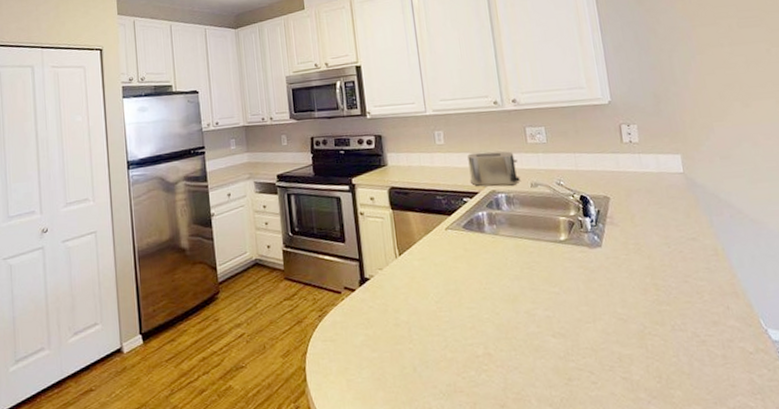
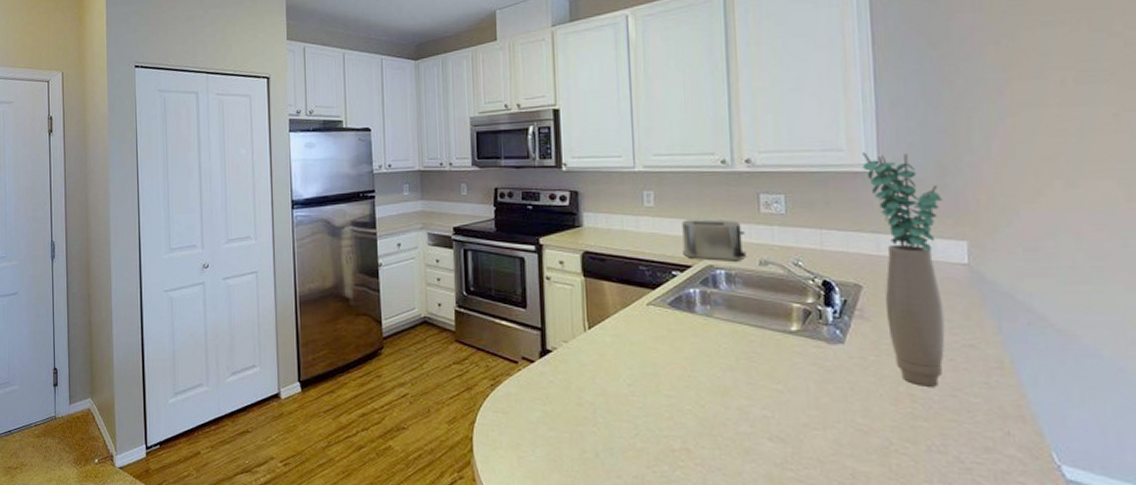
vase: none [599,88,676,276] -> present [862,152,946,387]

